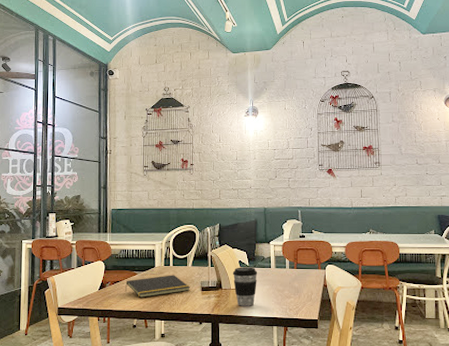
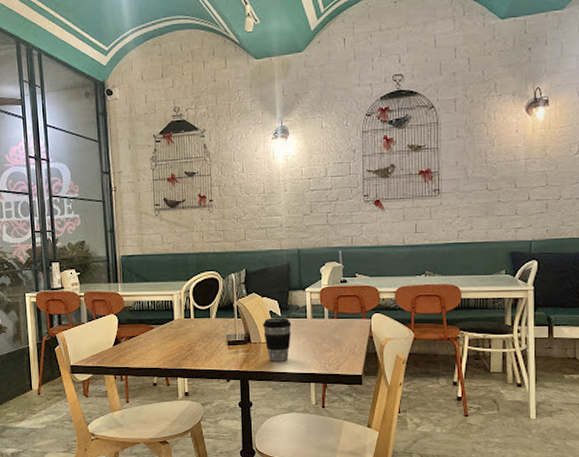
notepad: present [125,275,190,298] -> none [142,328,215,354]

